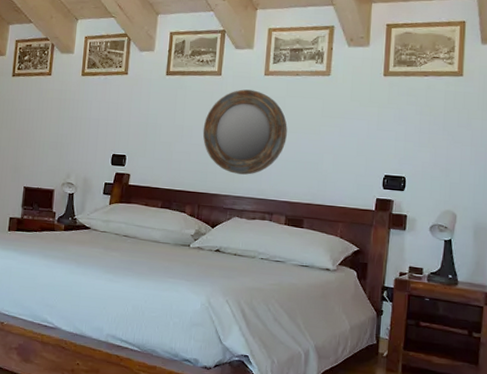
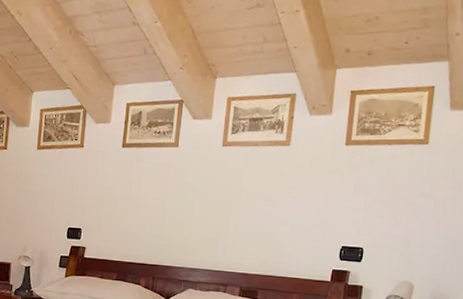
home mirror: present [202,89,287,175] -> none [158,161,244,247]

